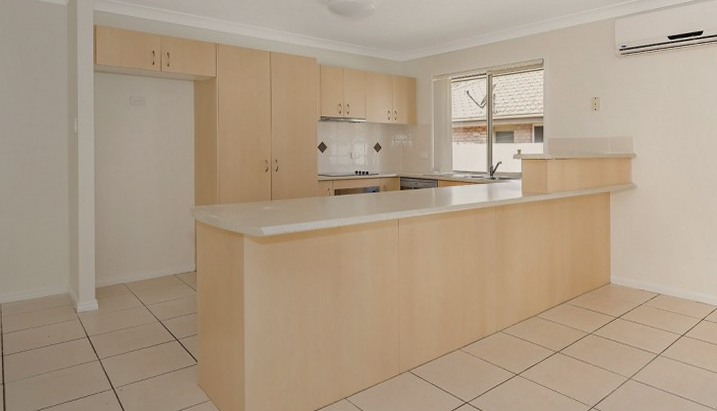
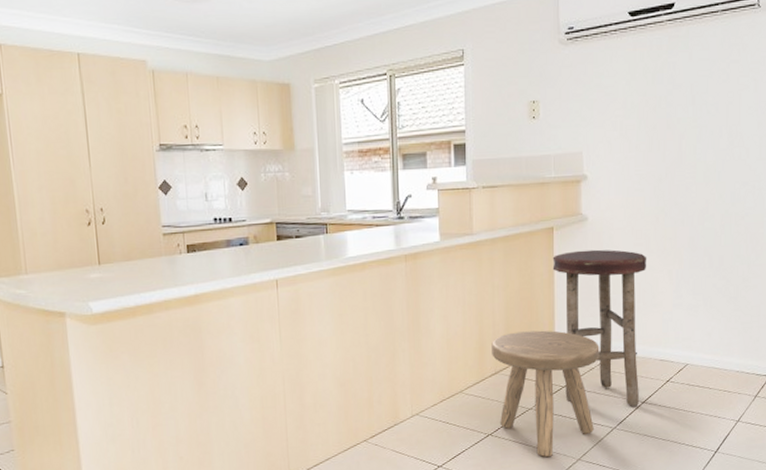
stool: none [560,271,647,374] -> present [492,330,600,457]
stool: none [609,211,685,338] -> present [552,249,647,406]

